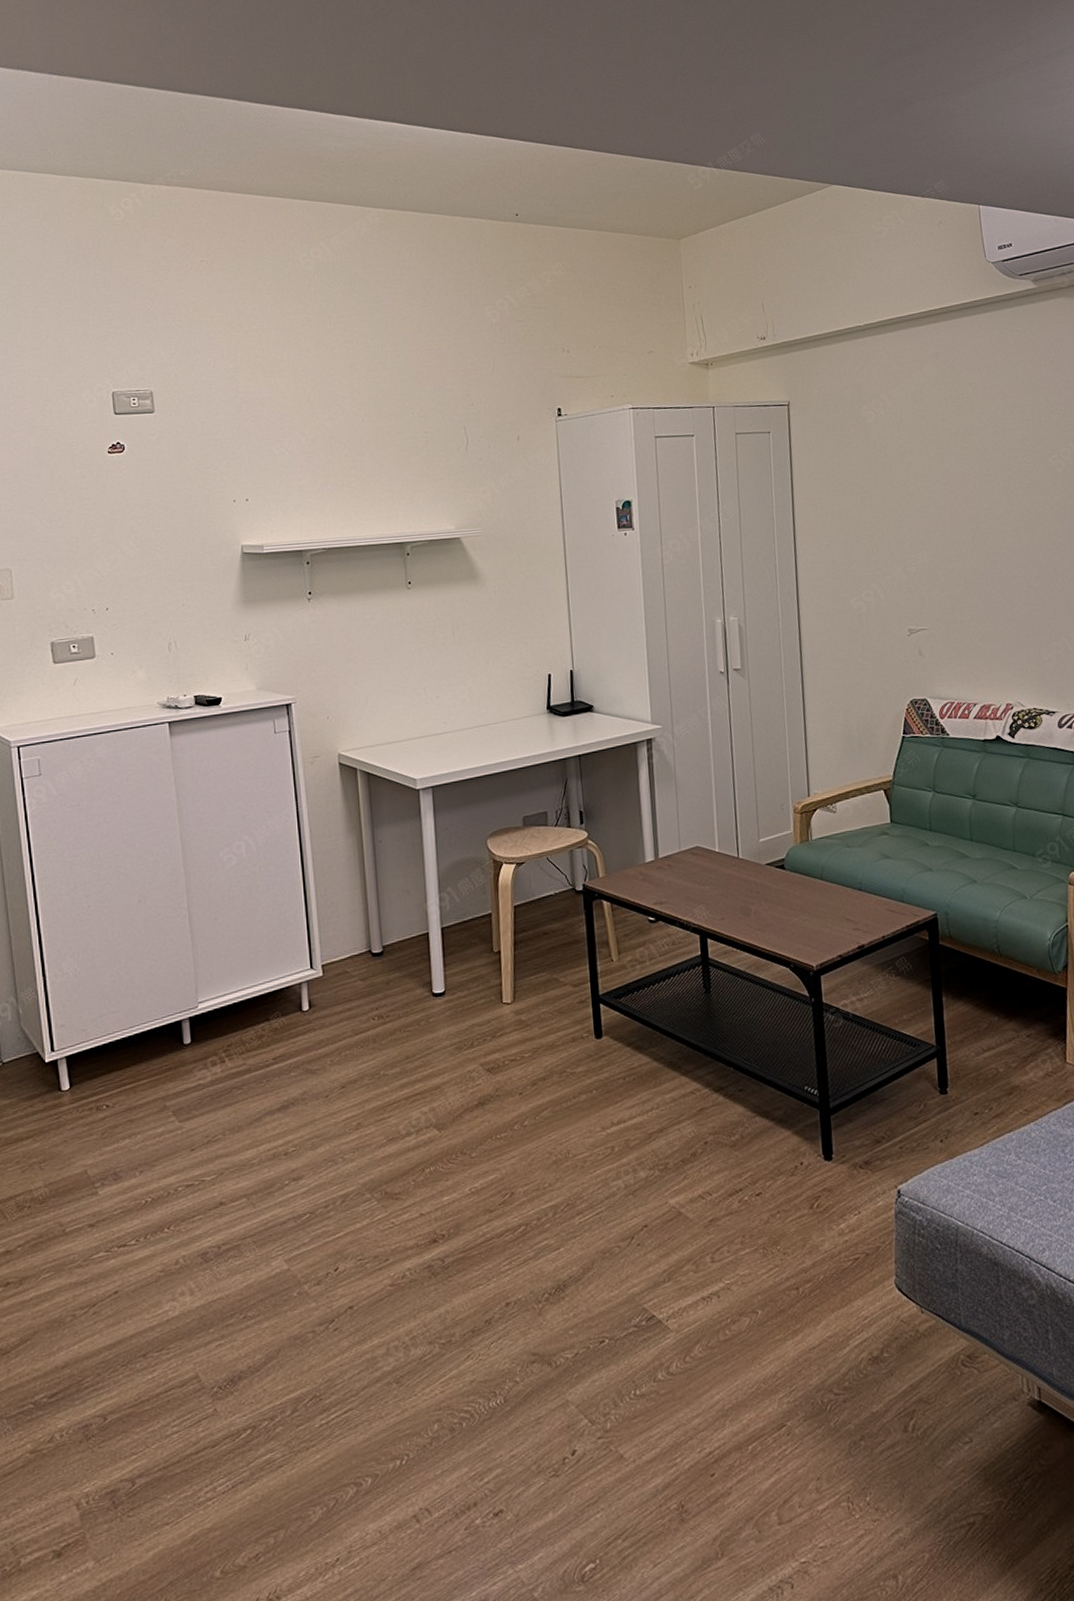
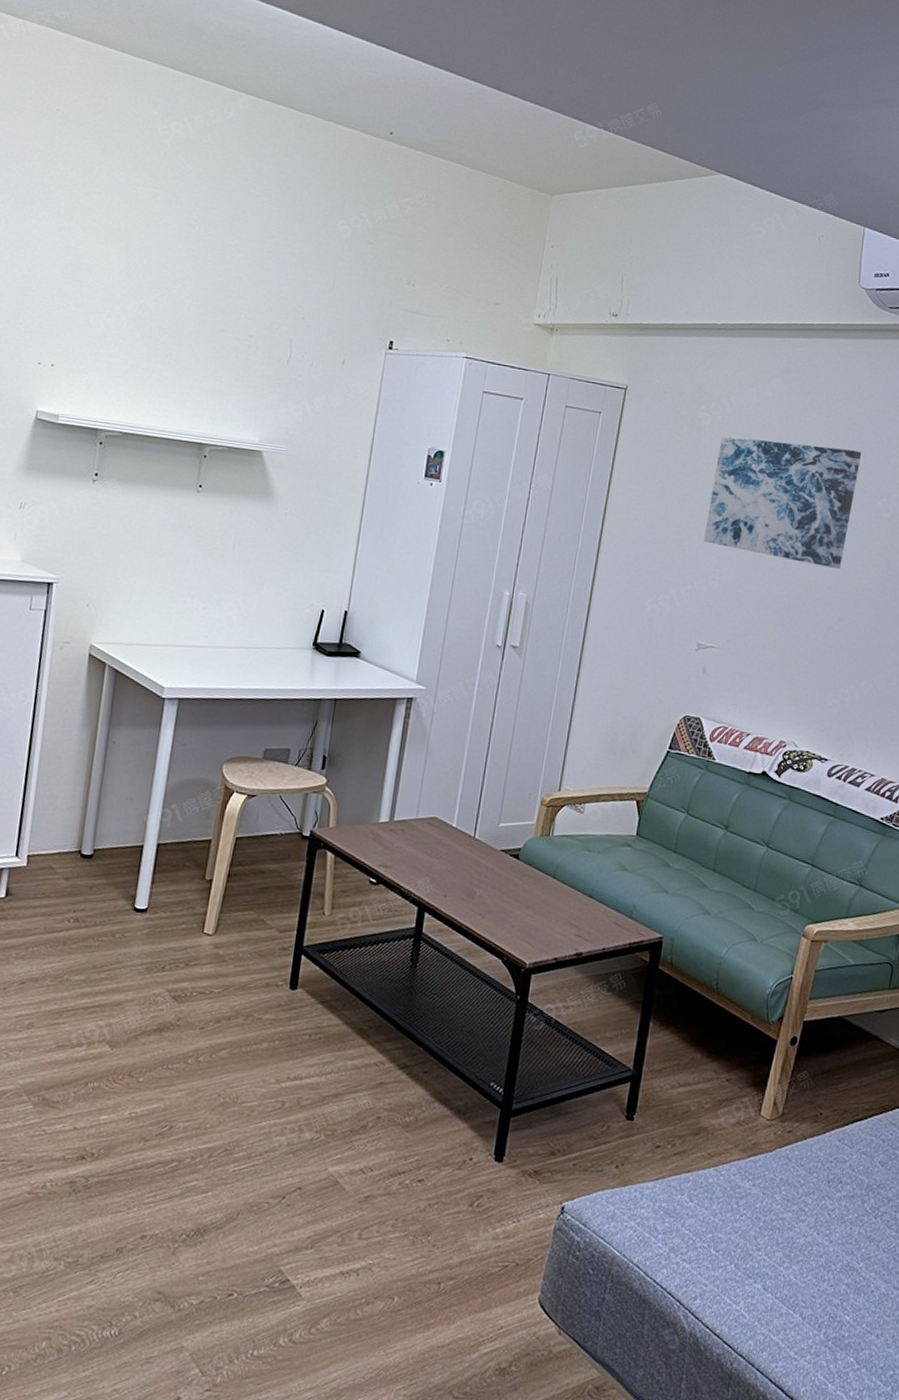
wall art: none [888,415,1028,533] -> present [704,436,862,569]

